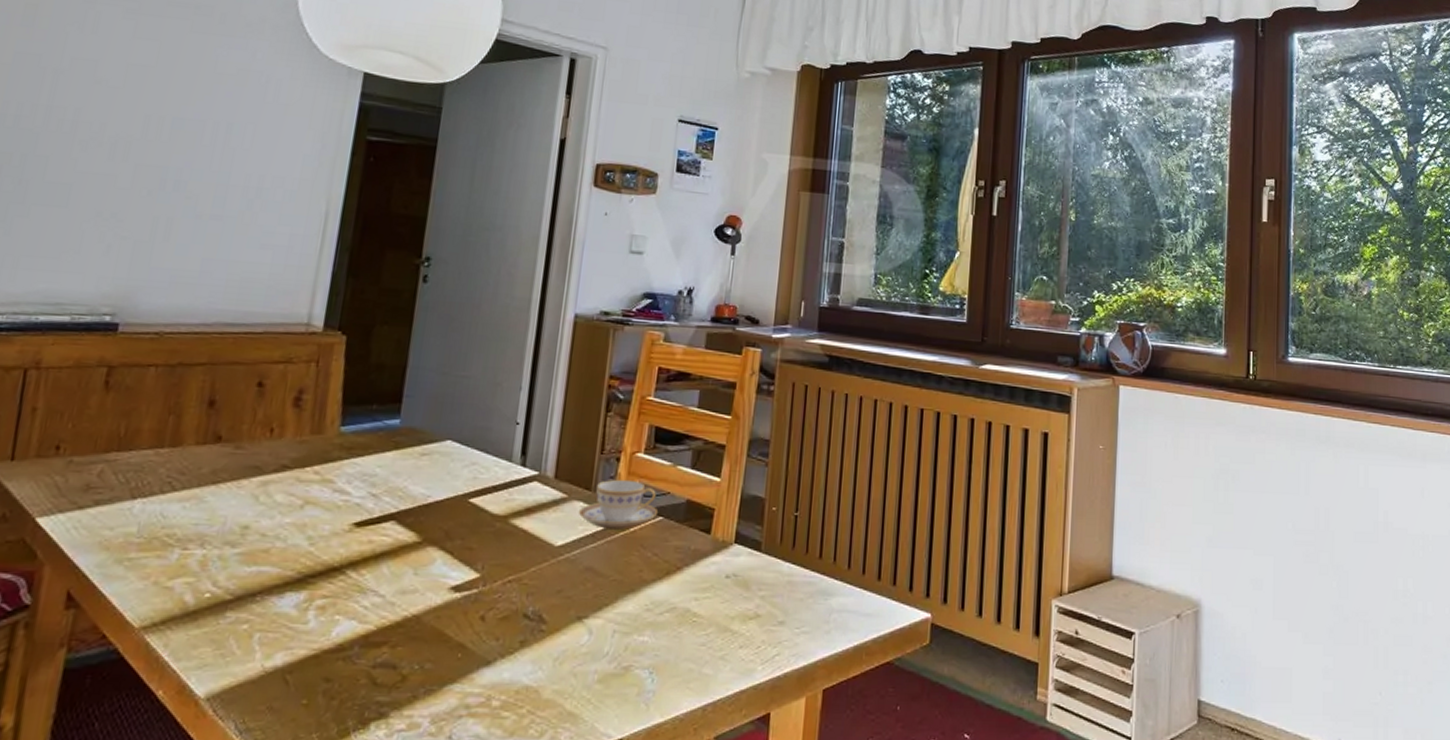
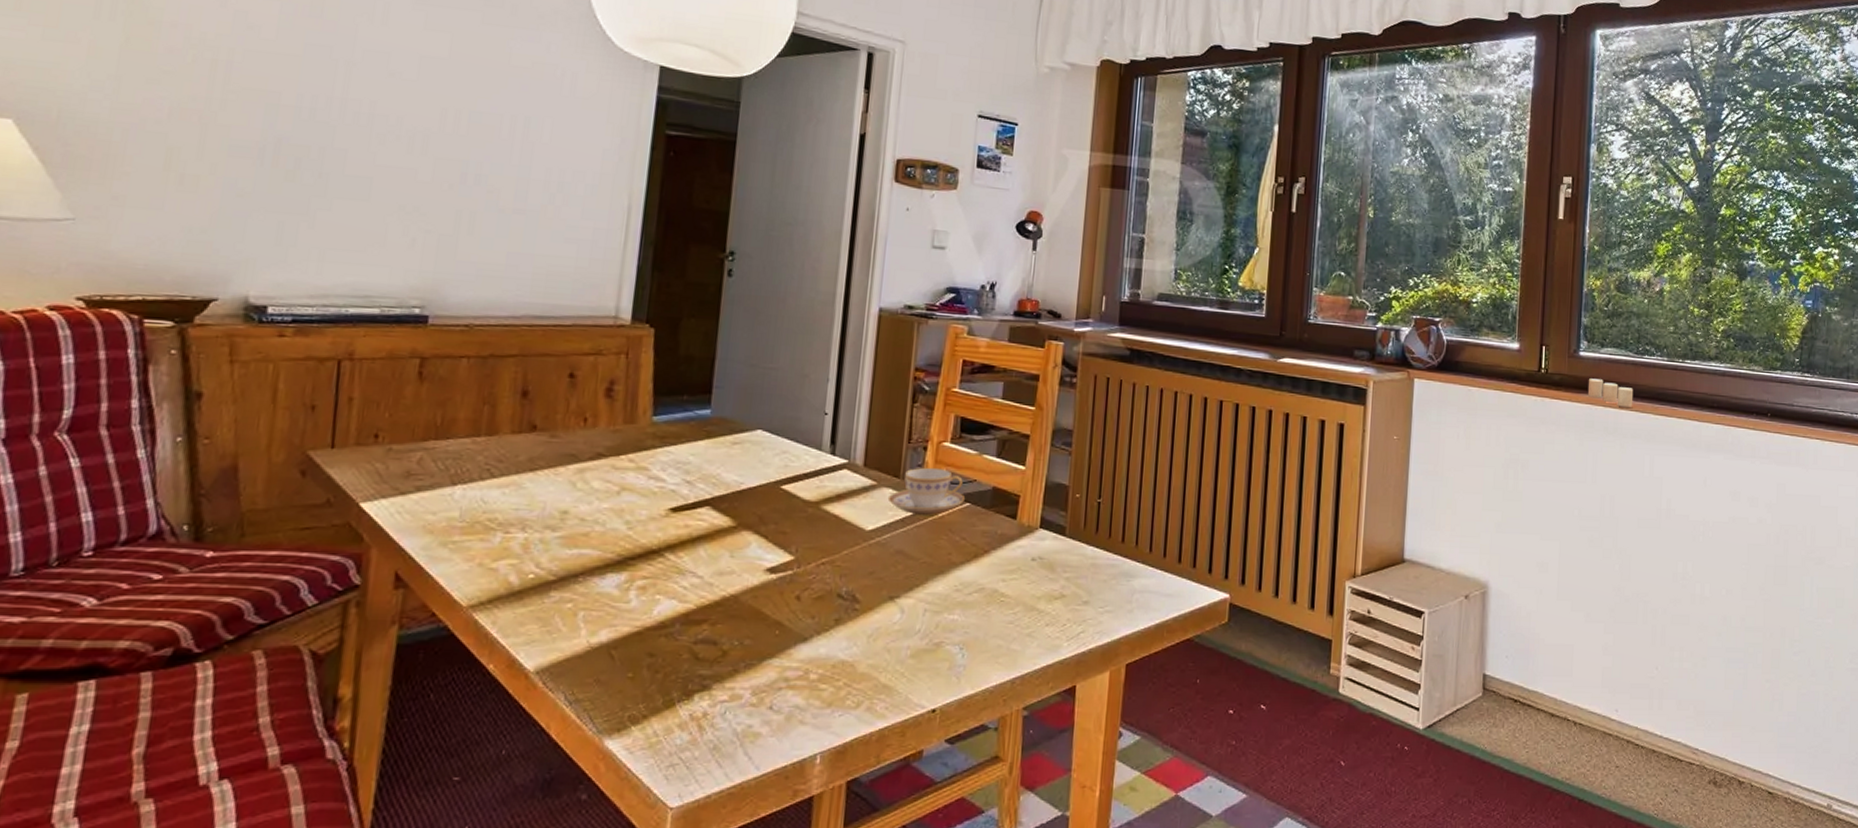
candle: none [1297,385,1345,415] -> present [1587,378,1634,407]

